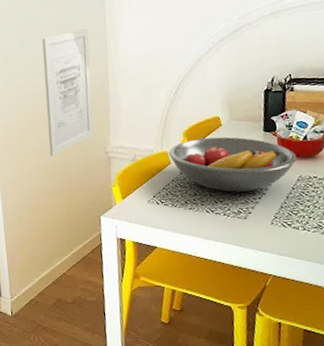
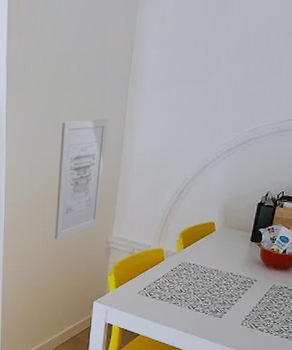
fruit bowl: present [168,136,297,192] -> none [163,241,274,293]

